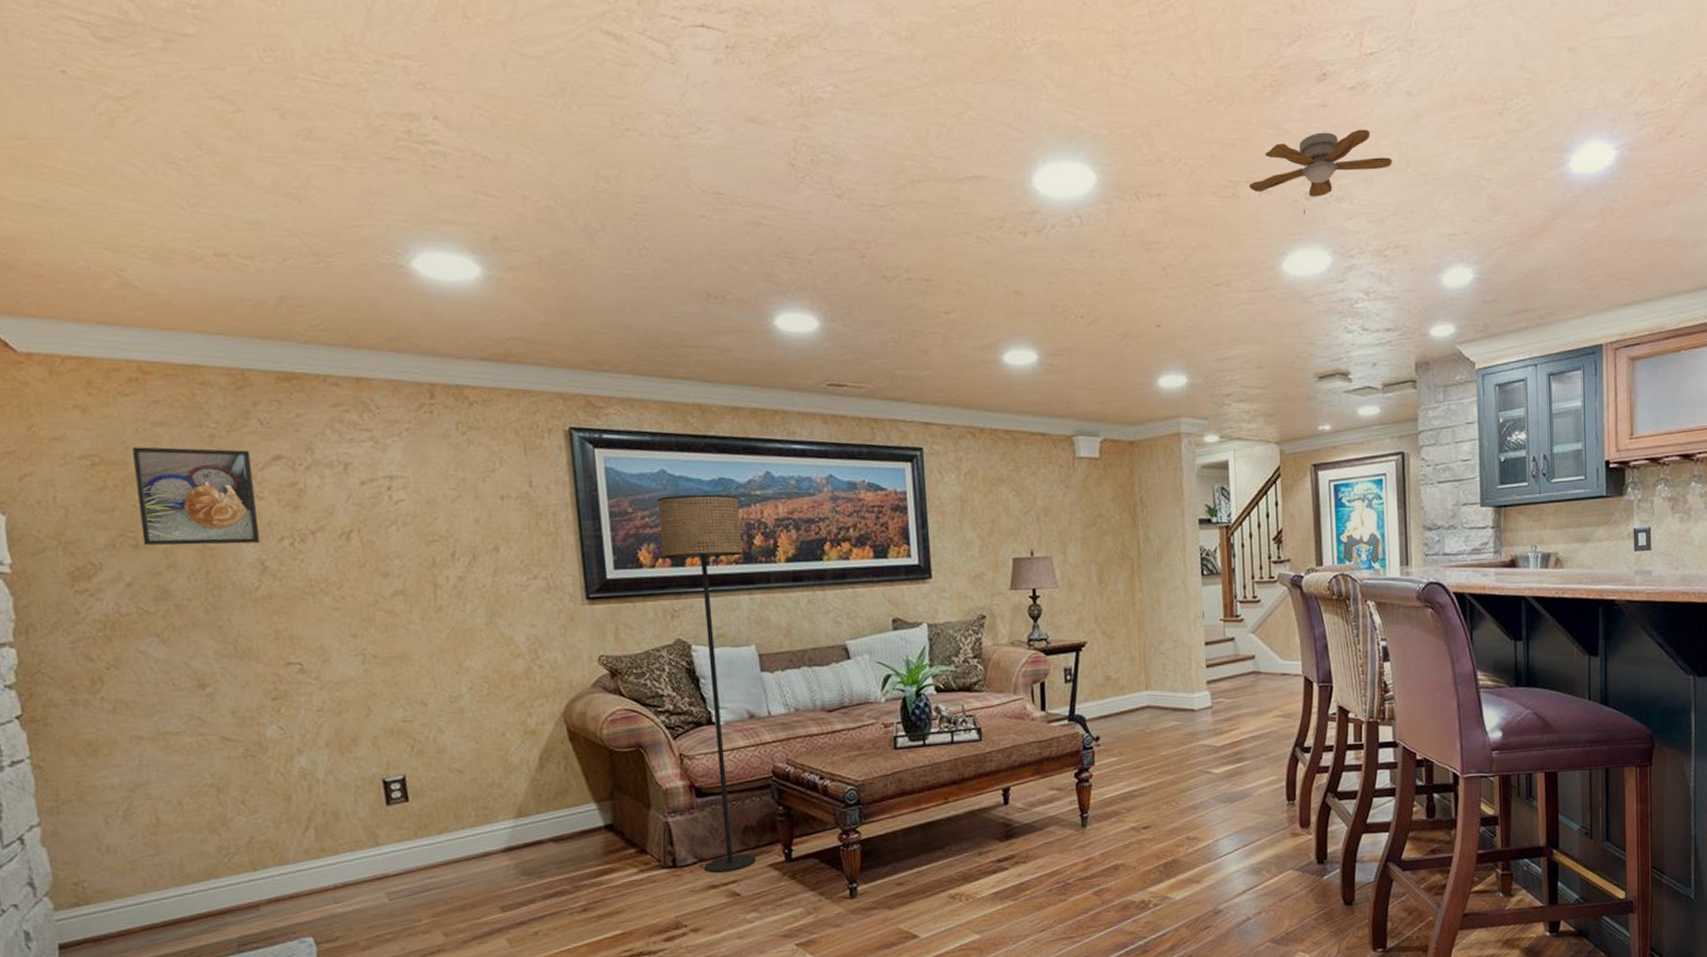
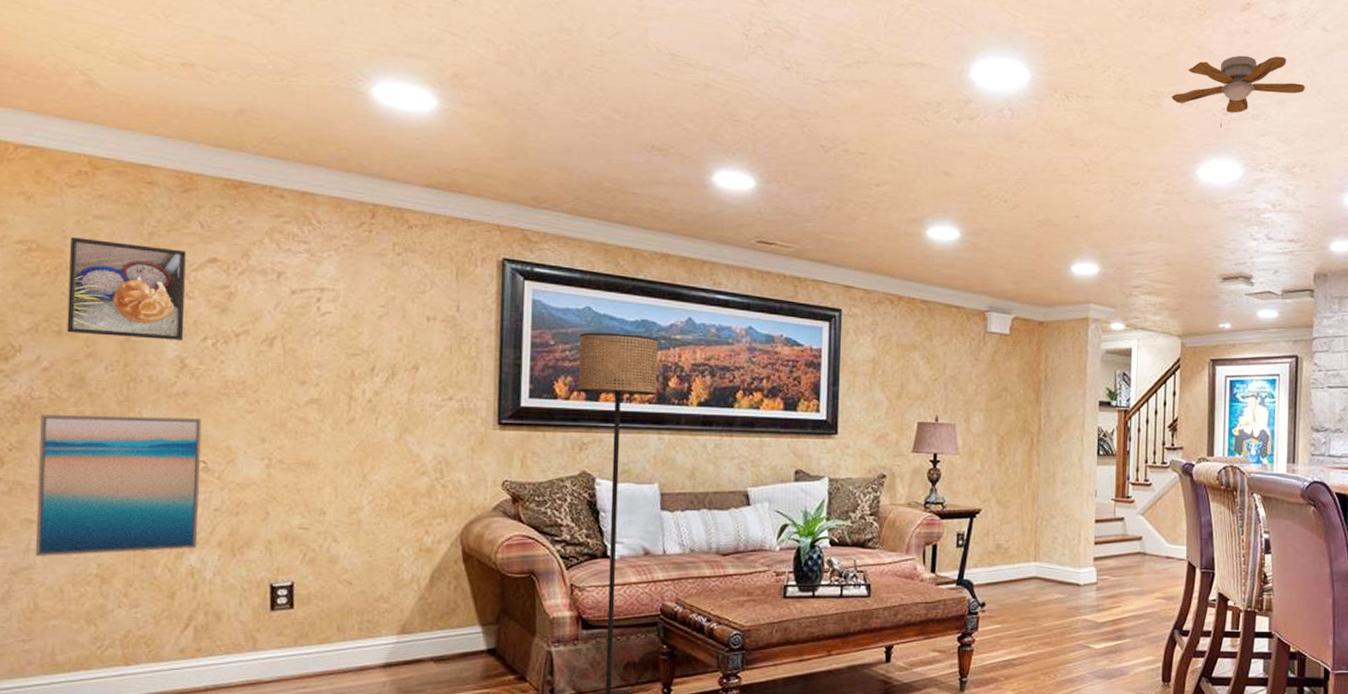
wall art: none [132,620,306,773] -> present [35,414,202,557]

